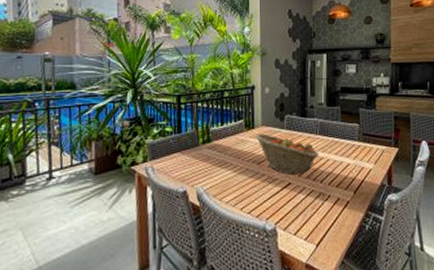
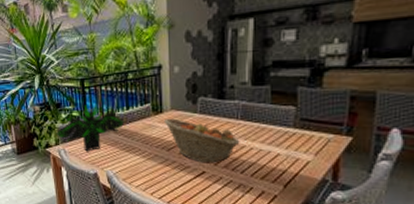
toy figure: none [144,119,219,168] -> present [55,103,125,152]

